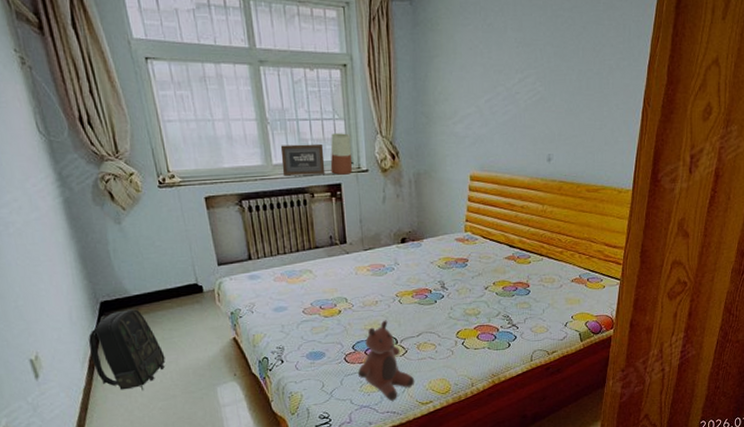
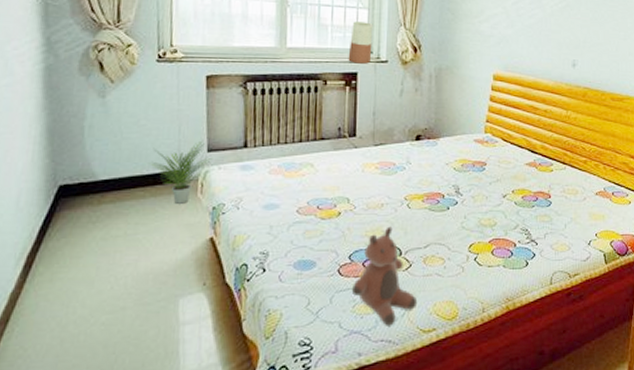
backpack: present [89,309,166,390] -> none [31,197,123,298]
potted plant: none [171,257,224,311] -> present [150,142,213,204]
picture frame: present [280,143,326,176] -> none [296,28,343,62]

